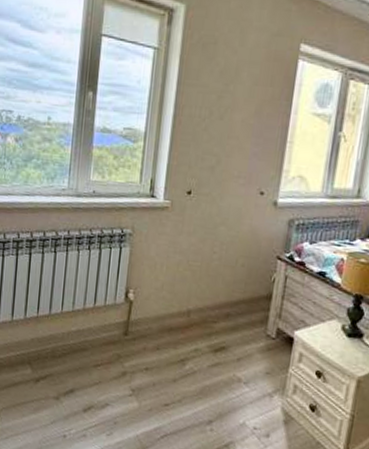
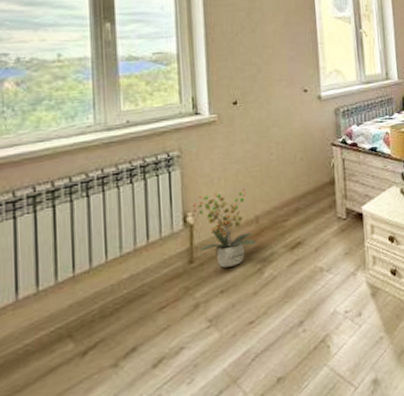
potted plant: none [134,277,184,350] -> present [192,189,256,268]

